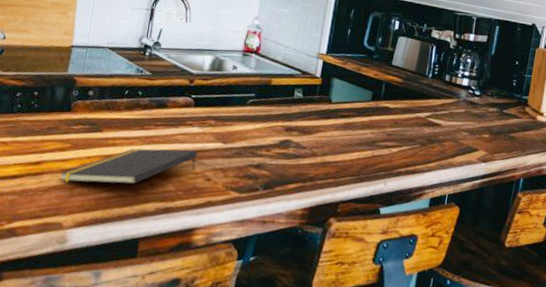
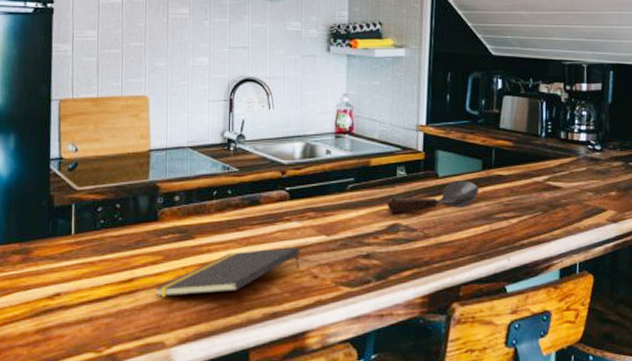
spoon: none [282,107,367,132] -> present [387,180,479,212]

